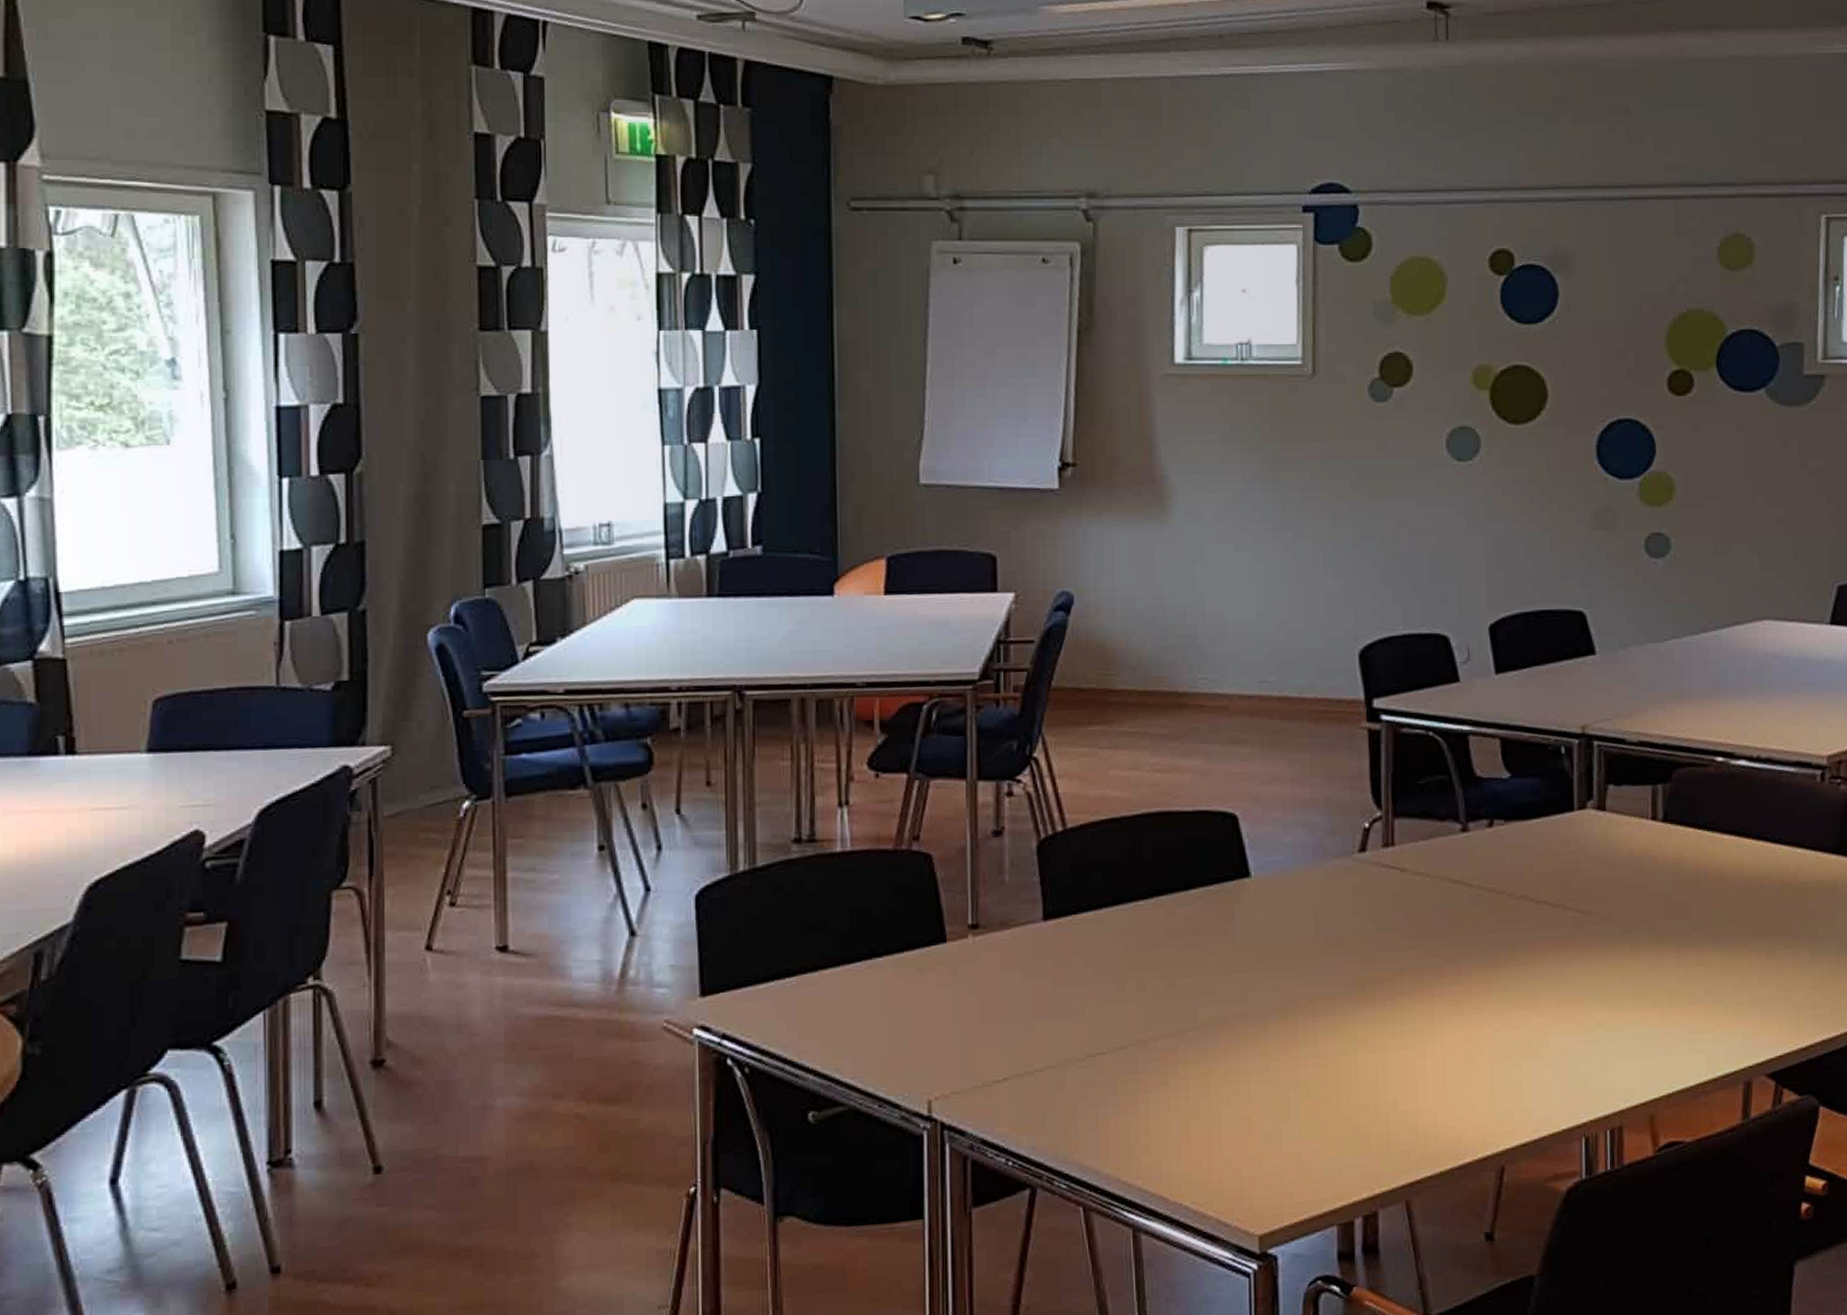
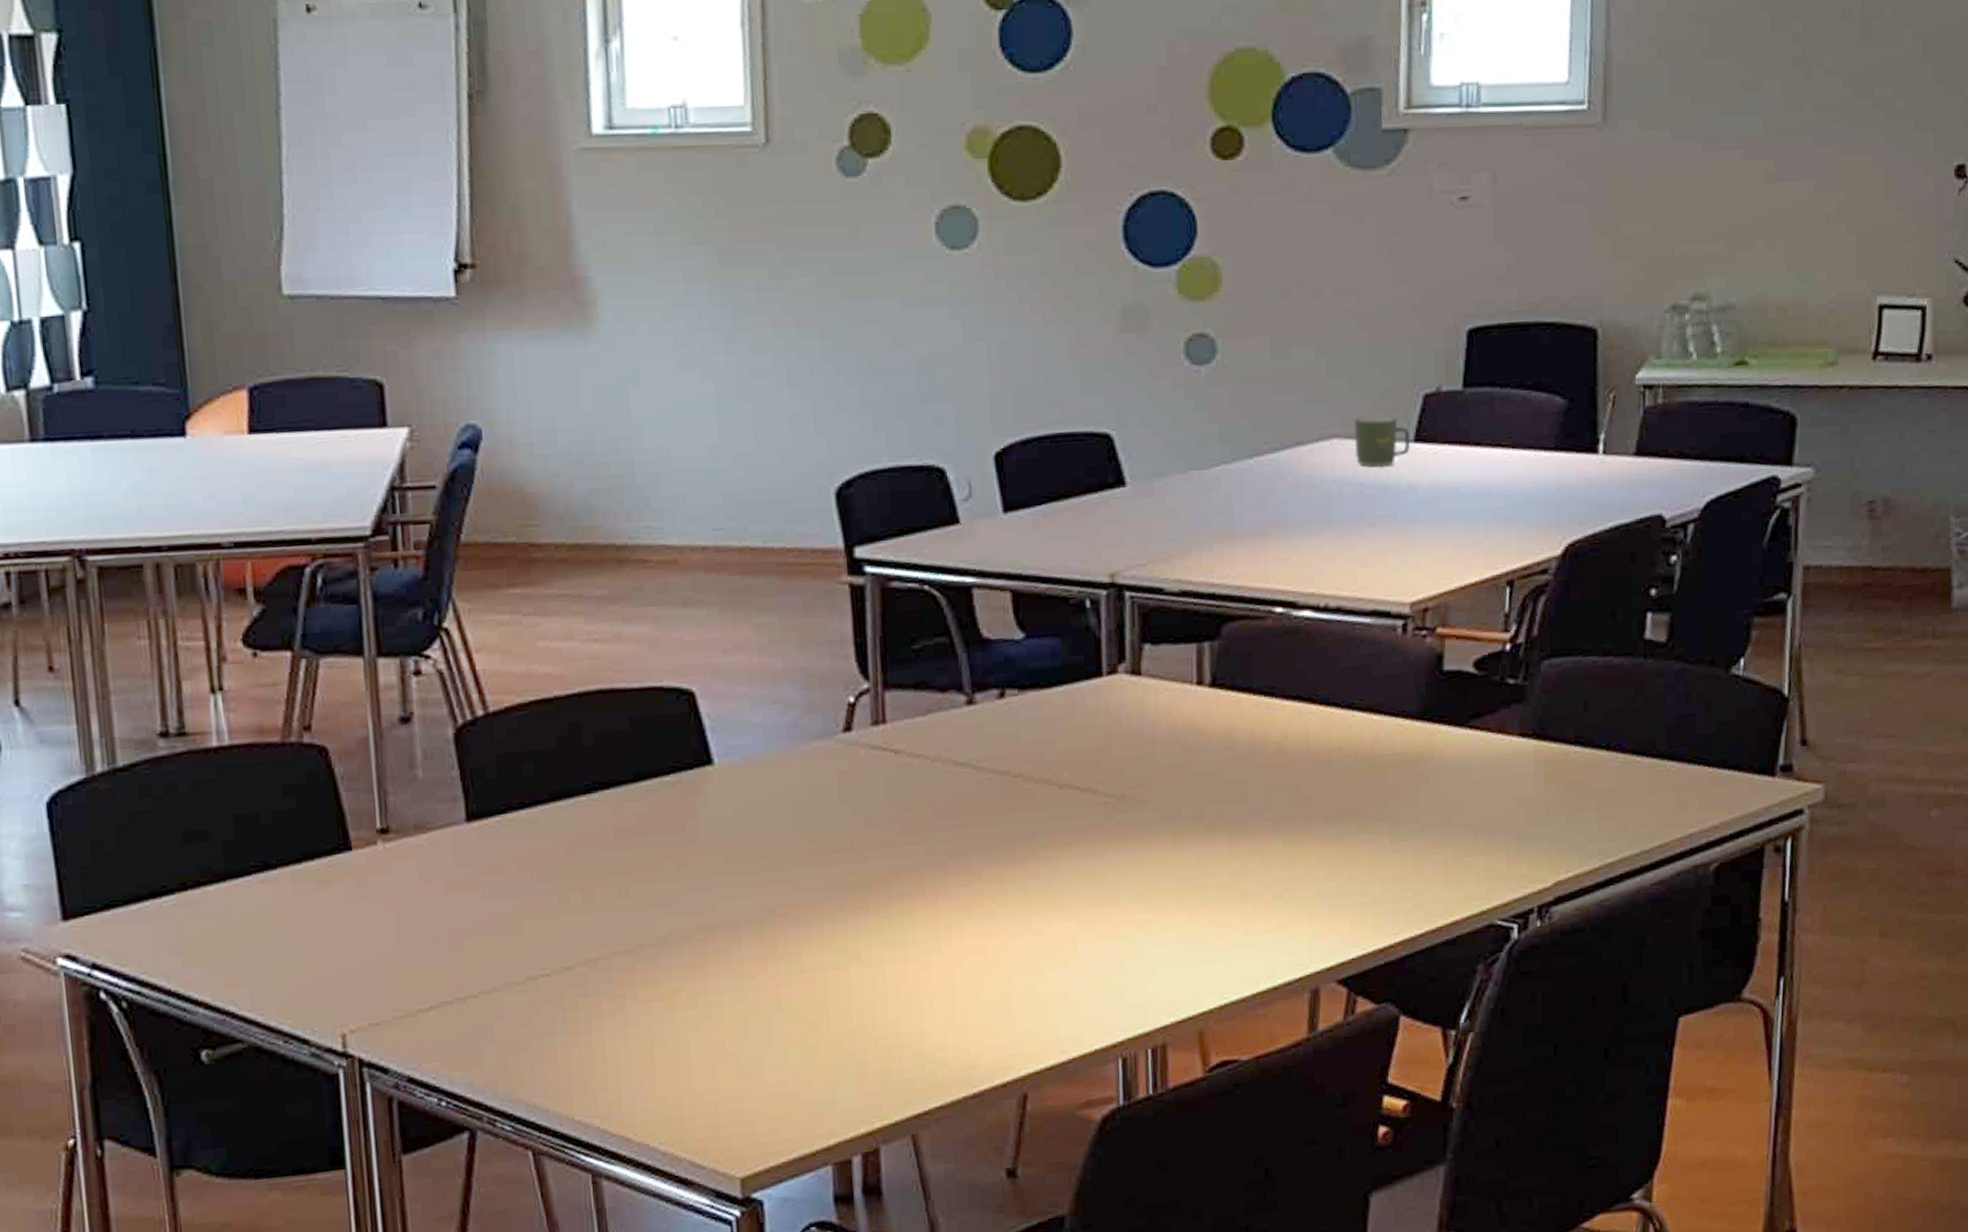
mug: none [1781,602,1828,645] -> present [1353,415,1411,468]

